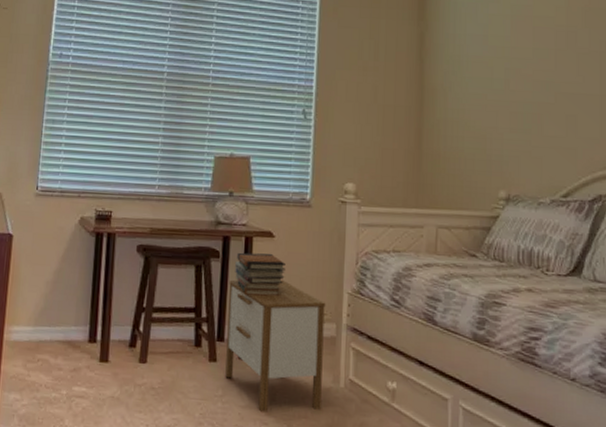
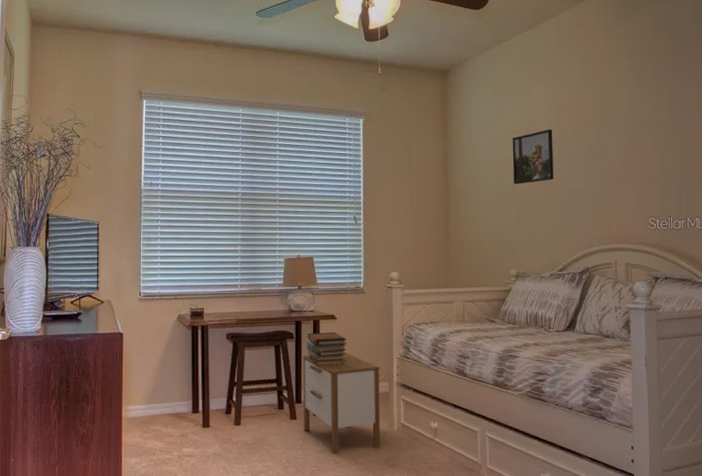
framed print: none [506,15,559,83] -> present [512,129,554,185]

